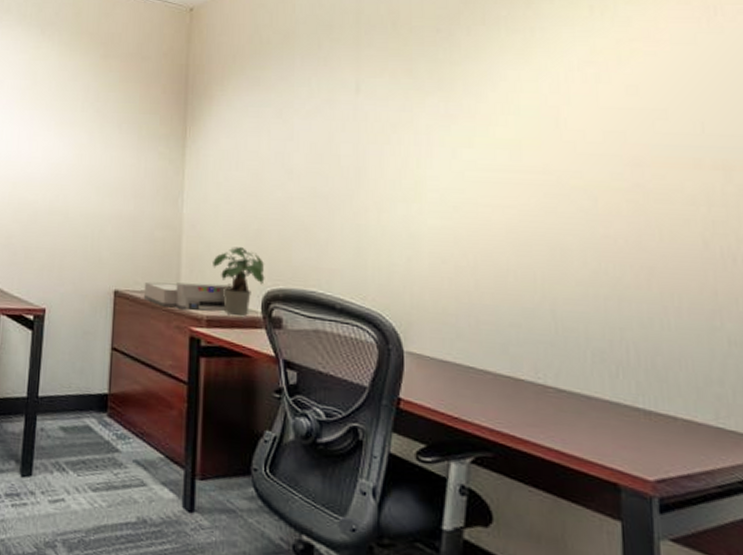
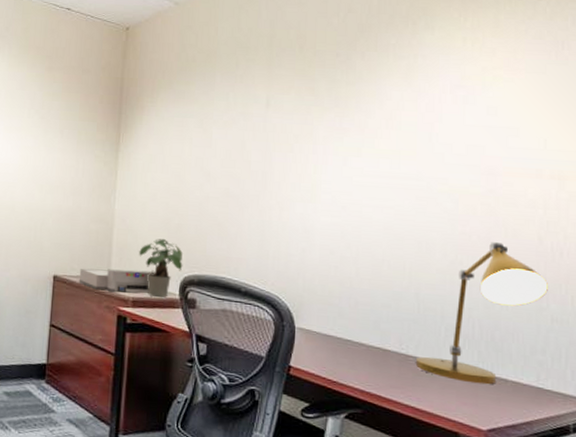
desk lamp: none [556,247,721,424] -> present [415,242,548,385]

